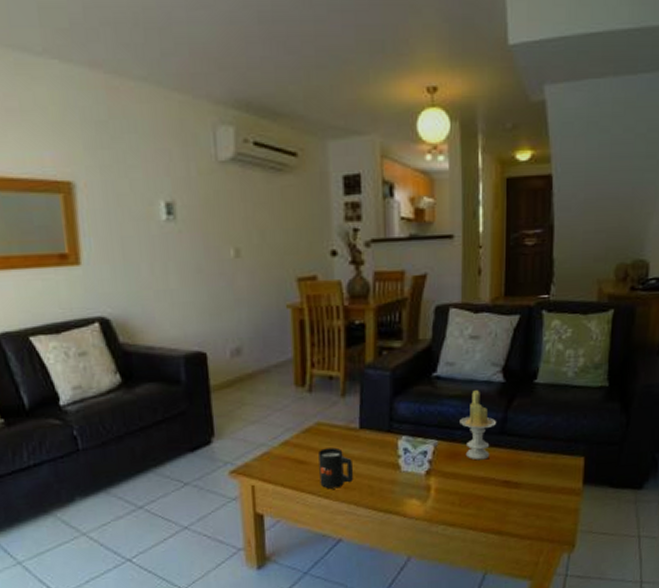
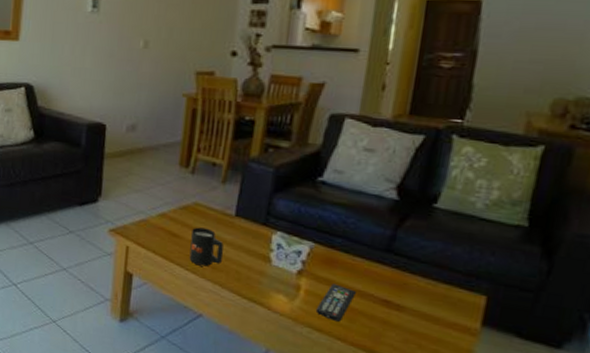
remote control: none [447,476,480,513] -> present [315,283,356,322]
candle: present [460,390,496,460] -> none [341,202,383,274]

